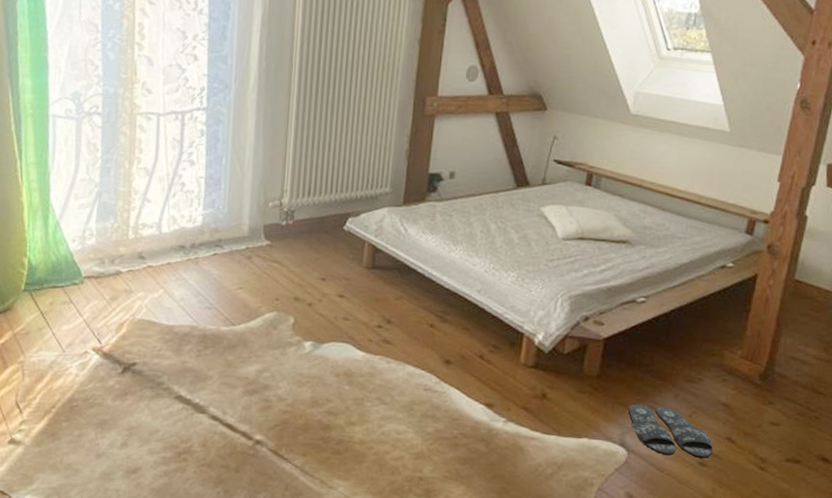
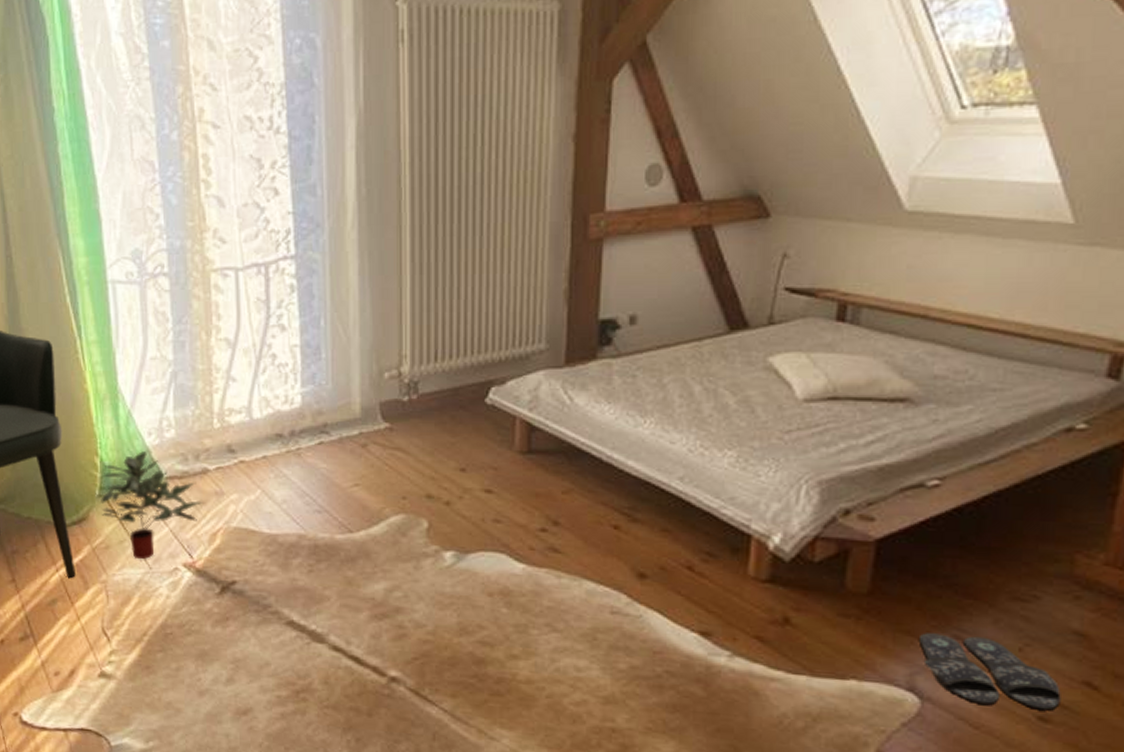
potted plant: none [24,254,115,344] -> present [101,450,204,559]

